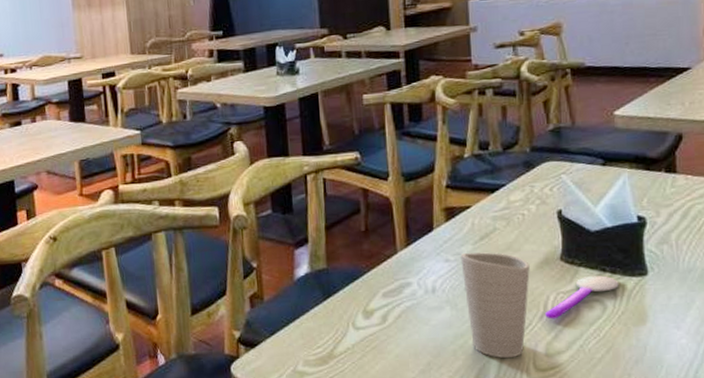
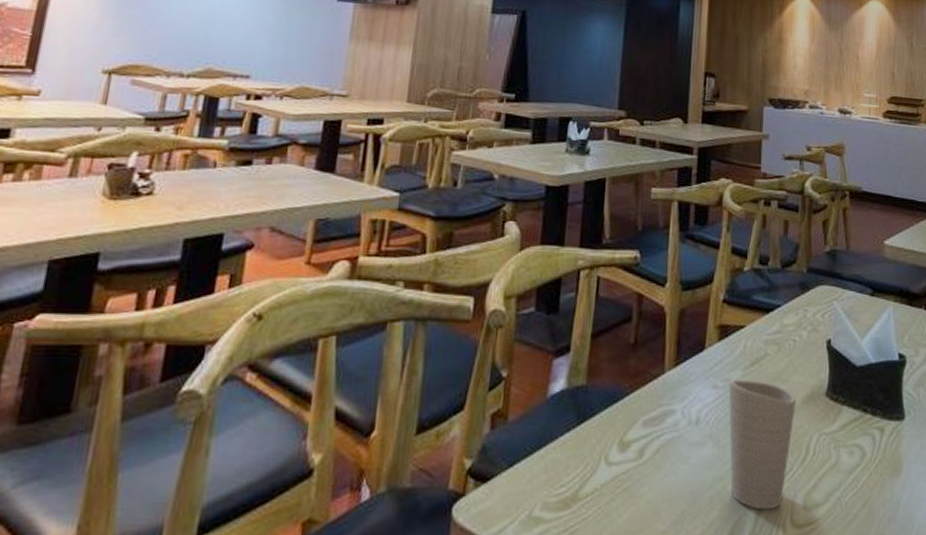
spoon: present [545,276,619,320] -> none [807,417,878,465]

